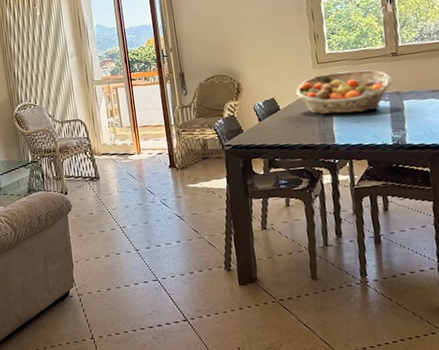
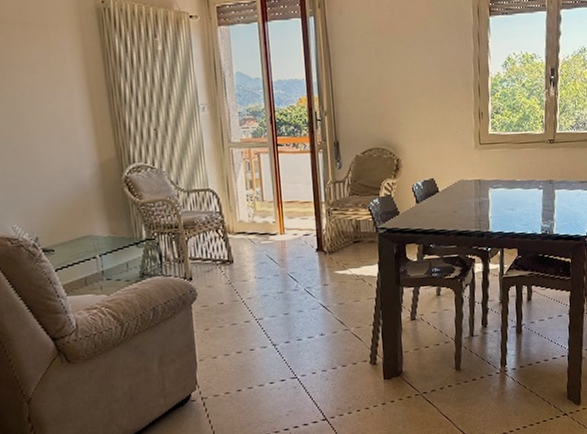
fruit basket: present [295,69,393,115] -> none [455,154,548,200]

